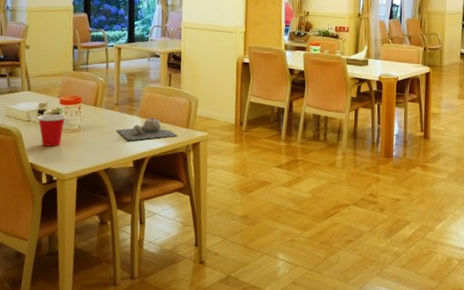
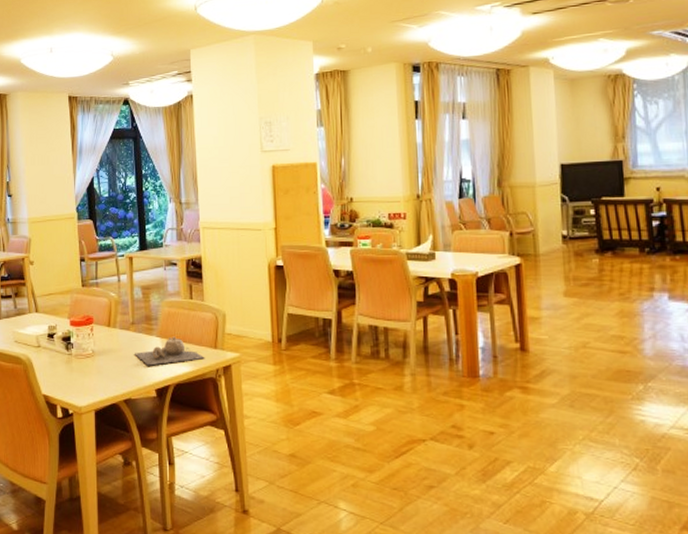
cup: present [37,114,67,147] -> none [47,337,79,375]

